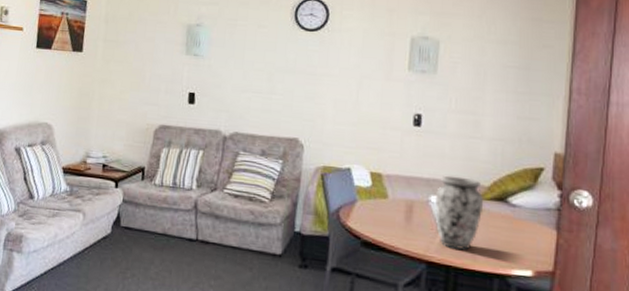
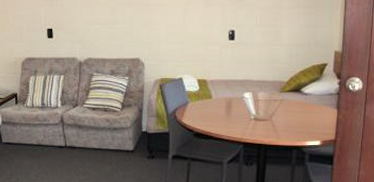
vase: present [434,175,484,251] -> none [247,76,284,132]

